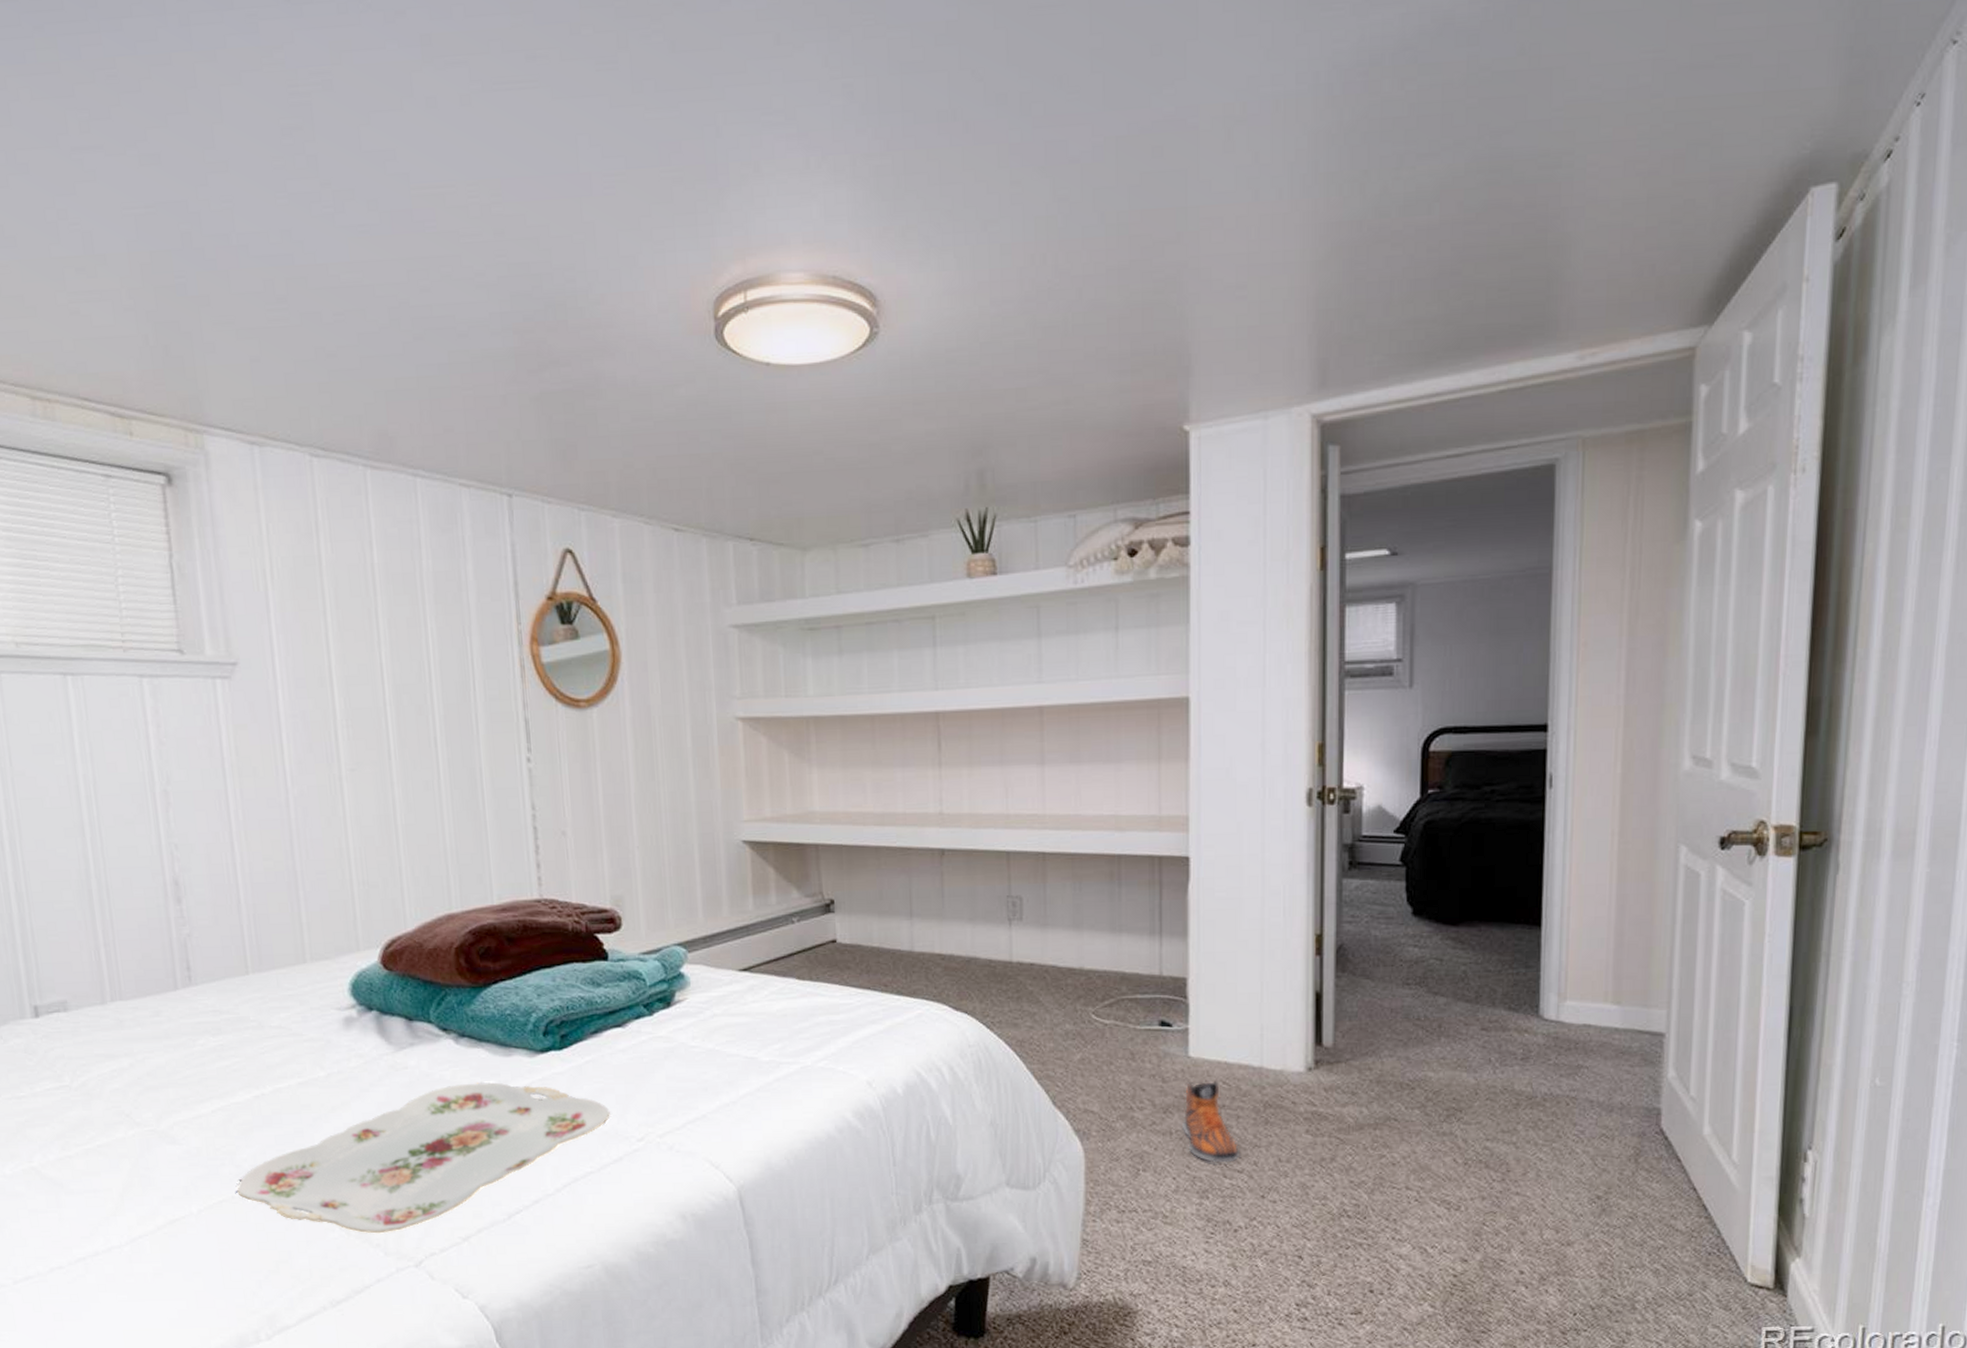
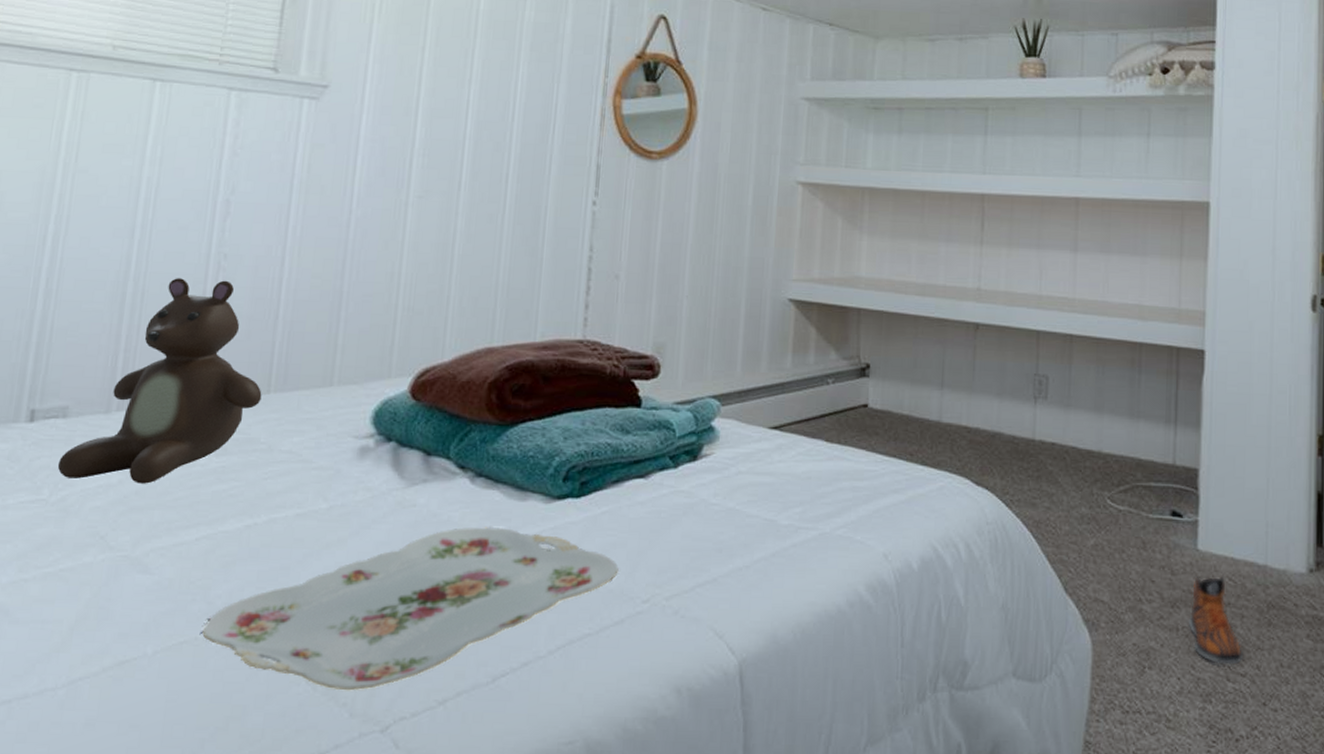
teddy bear: none [70,870,242,1066] -> present [58,278,262,484]

